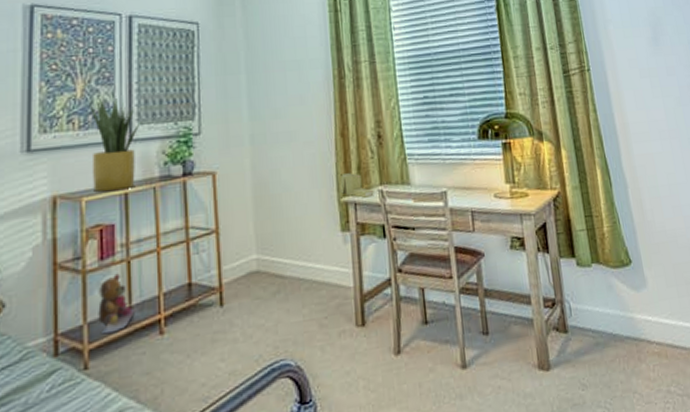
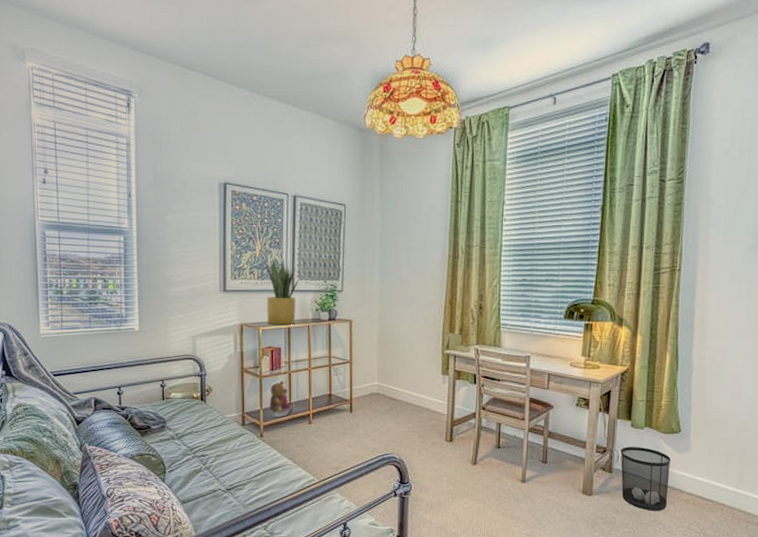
waste bin: none [571,290,638,377] -> present [620,447,671,511]

